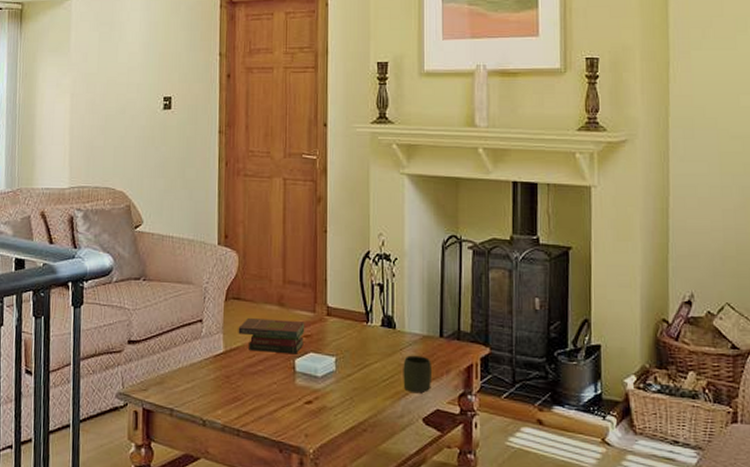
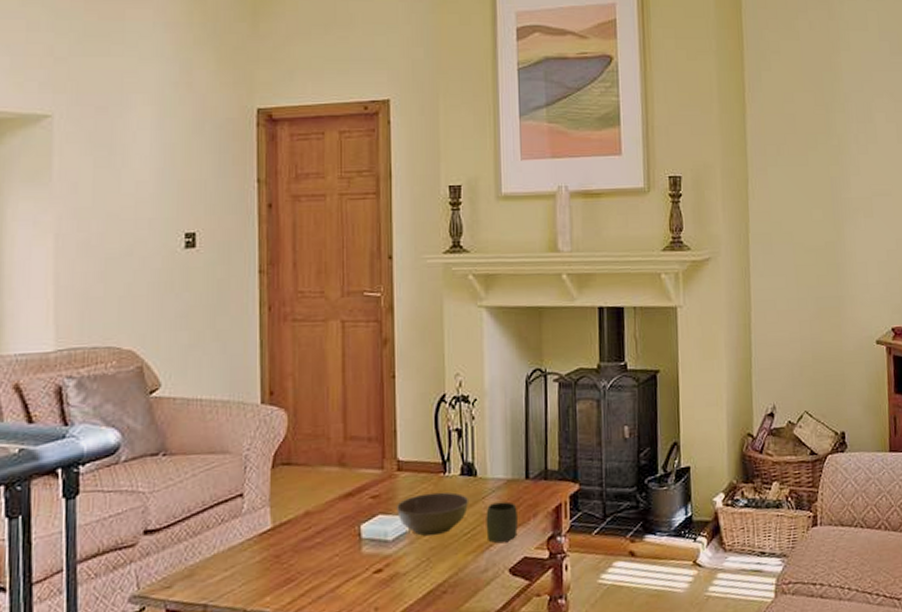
books: present [238,317,305,354] -> none [289,481,372,522]
bowl: none [326,339,389,378] -> present [397,492,470,536]

